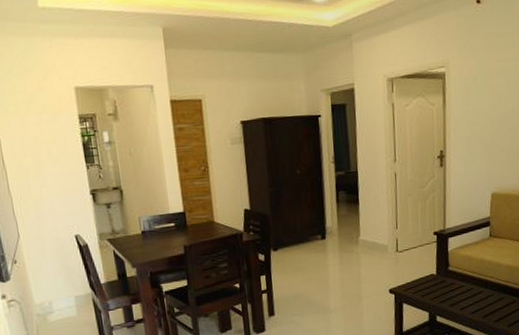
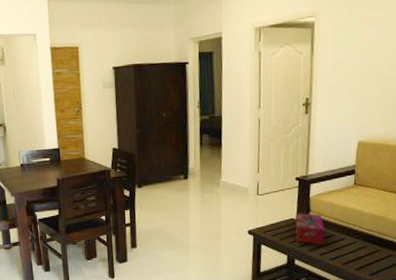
tissue box: none [435,268,464,300] -> present [296,213,325,245]

